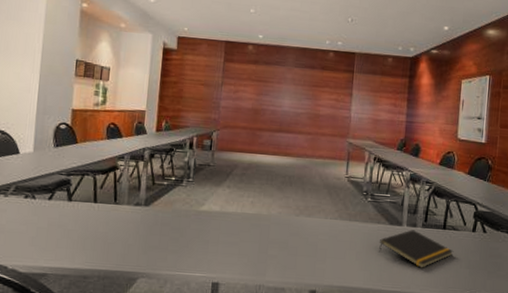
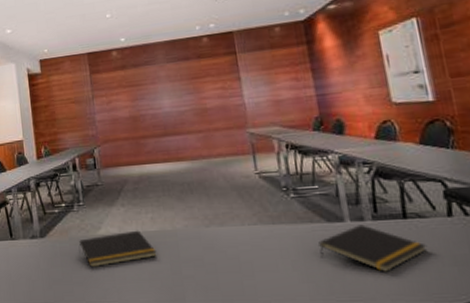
notepad: none [179,211,250,240] -> present [78,230,157,268]

